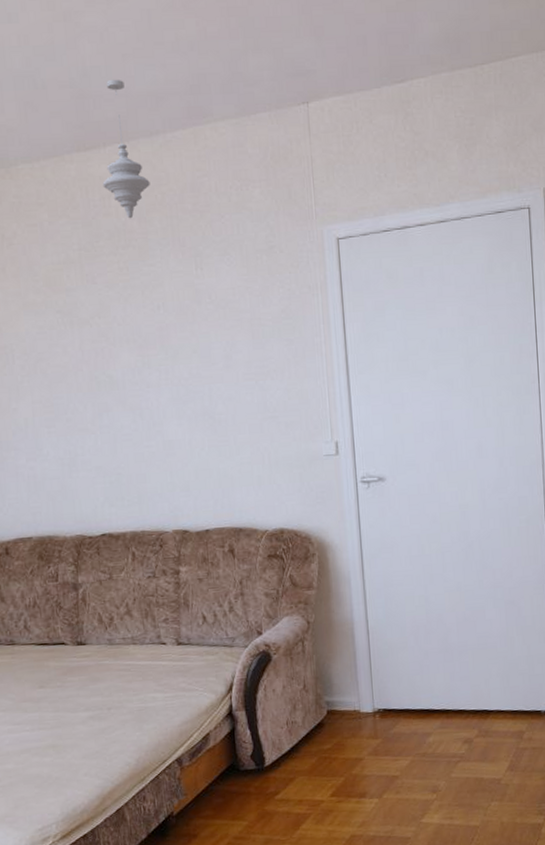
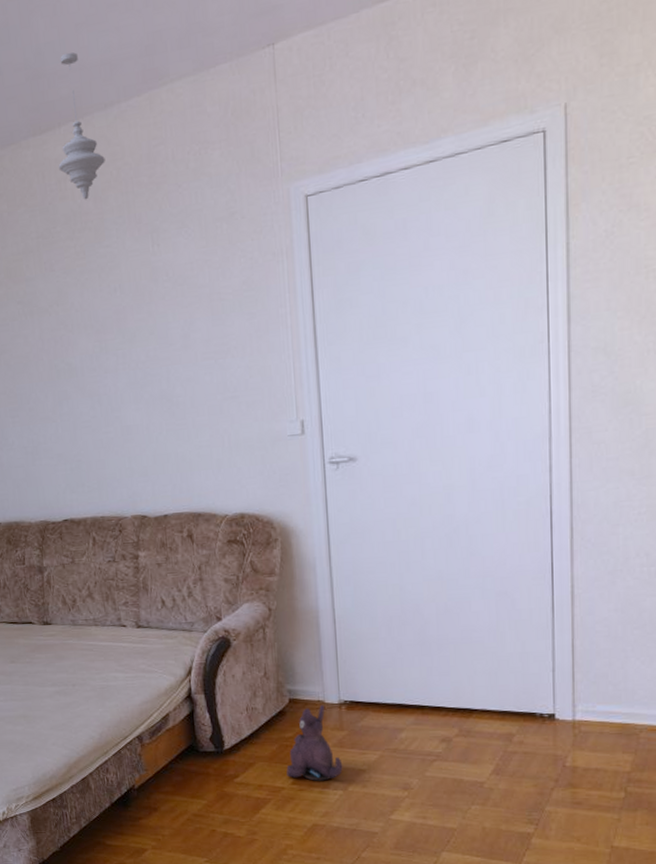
plush toy: none [325,715,378,791] -> present [286,705,343,781]

